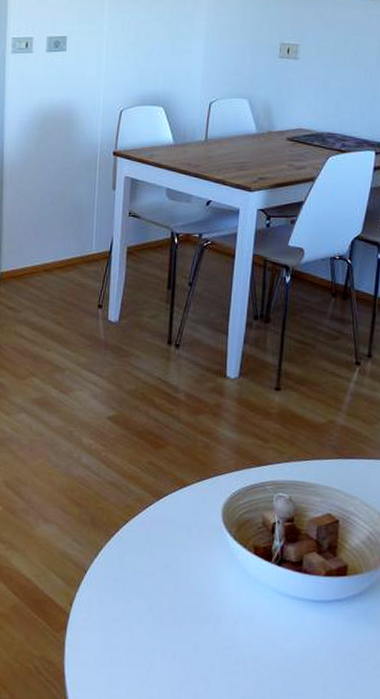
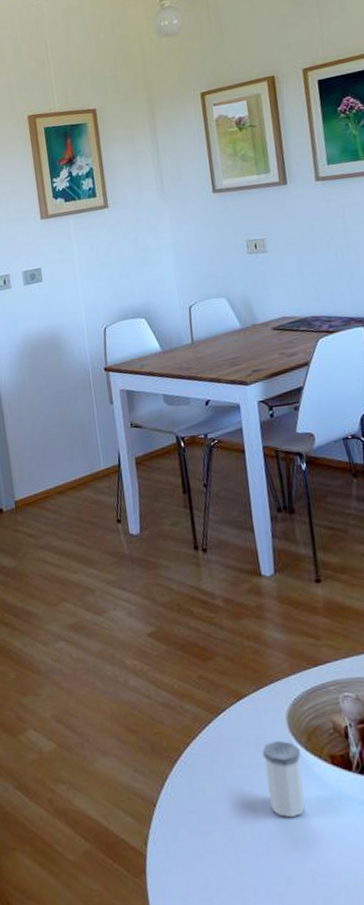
salt shaker: none [191,528,228,596] -> present [262,741,305,818]

